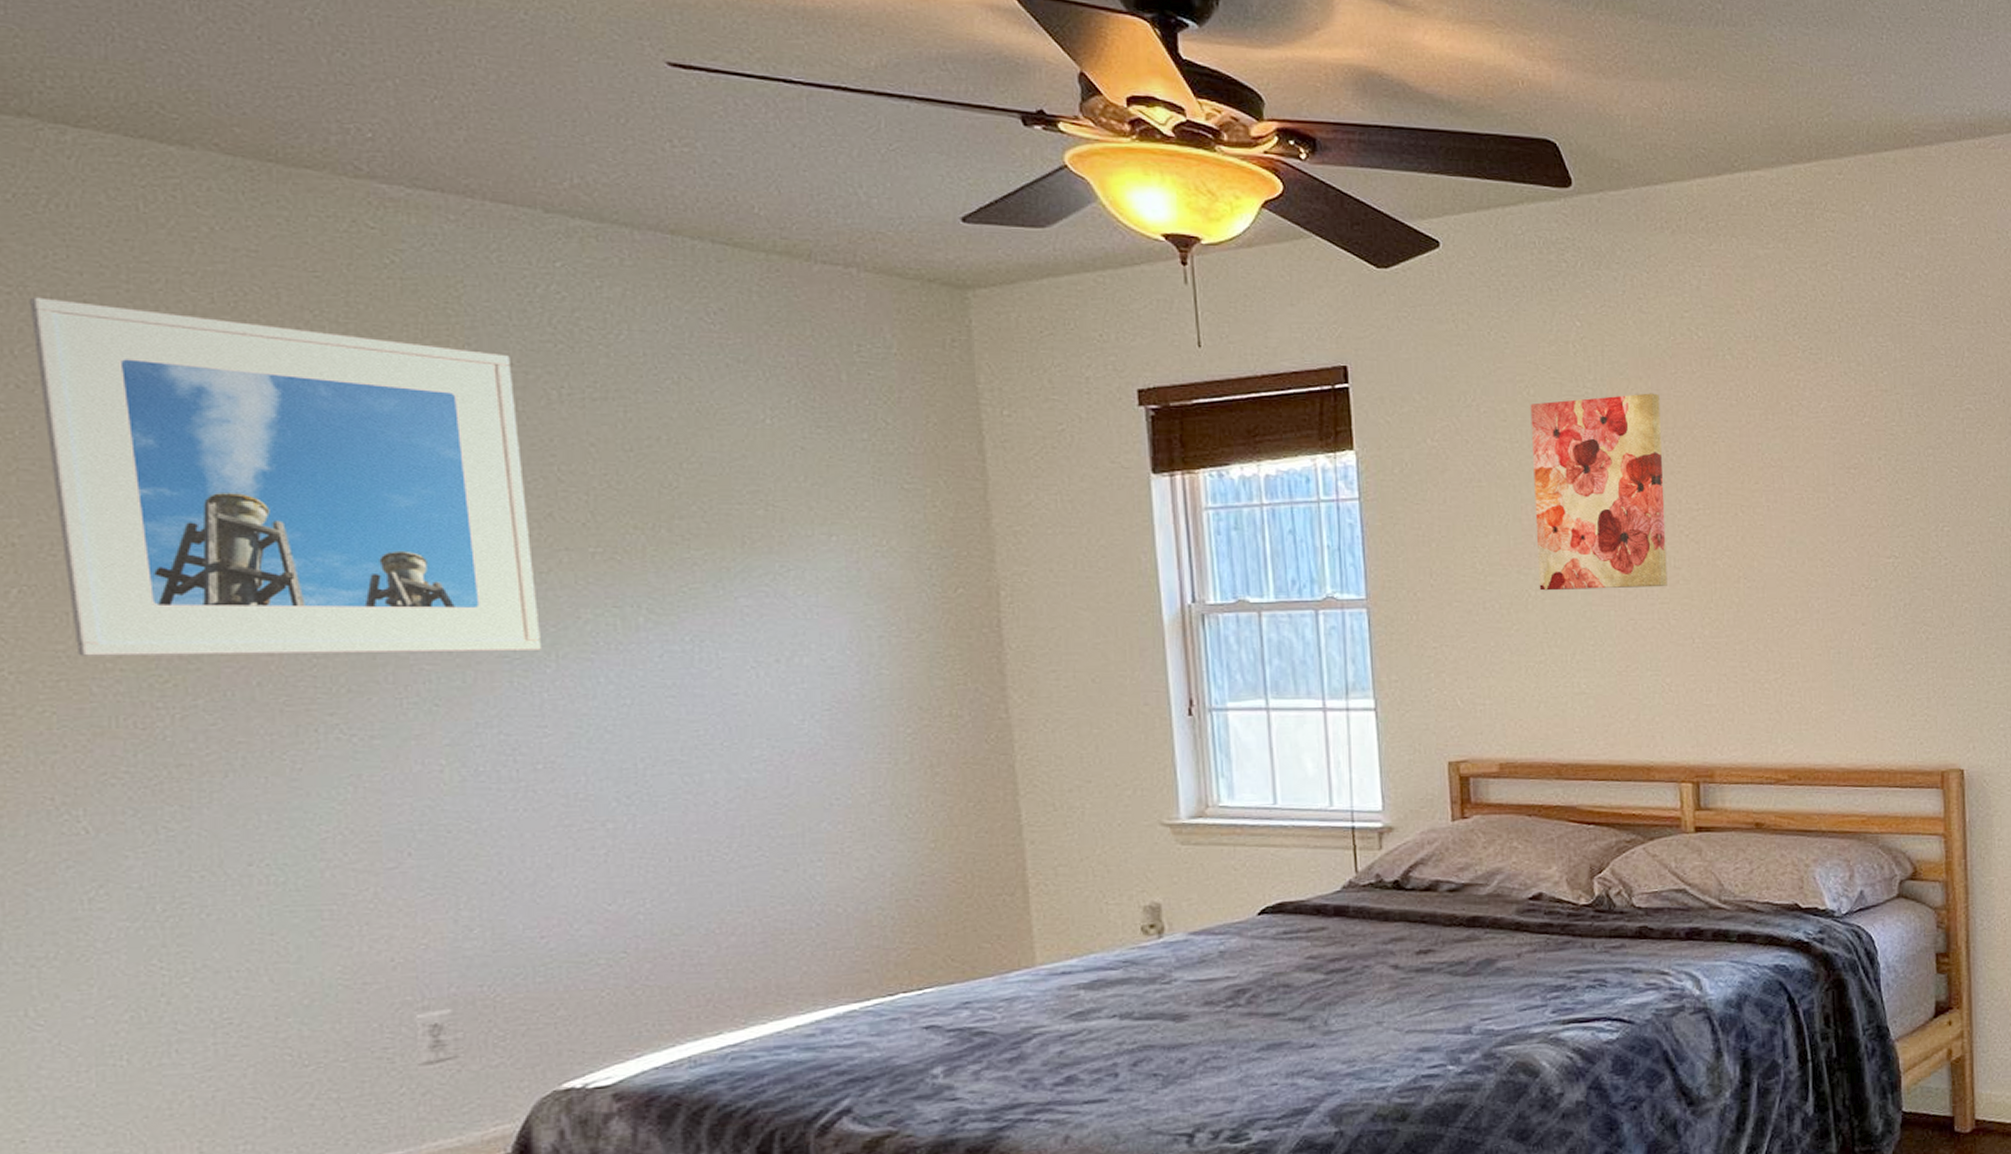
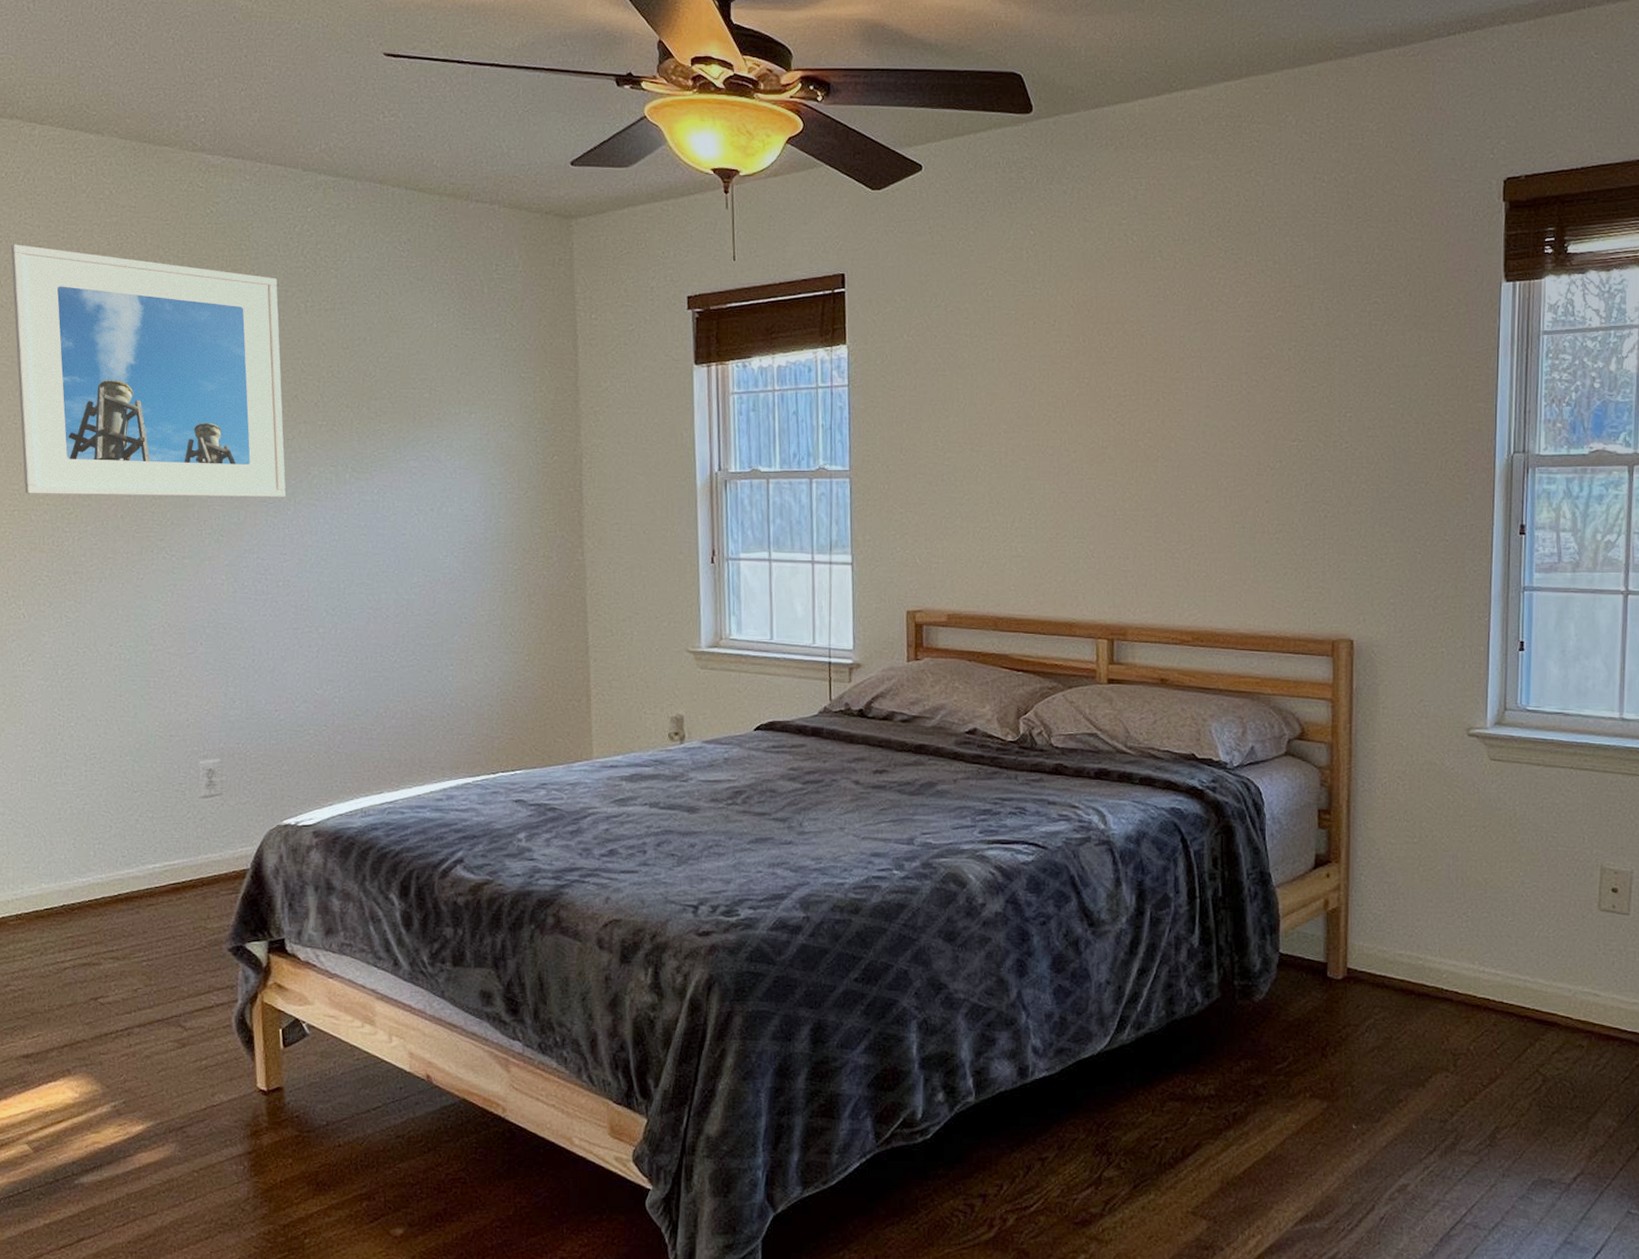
wall art: present [1530,393,1668,591] -> none [987,292,1097,466]

